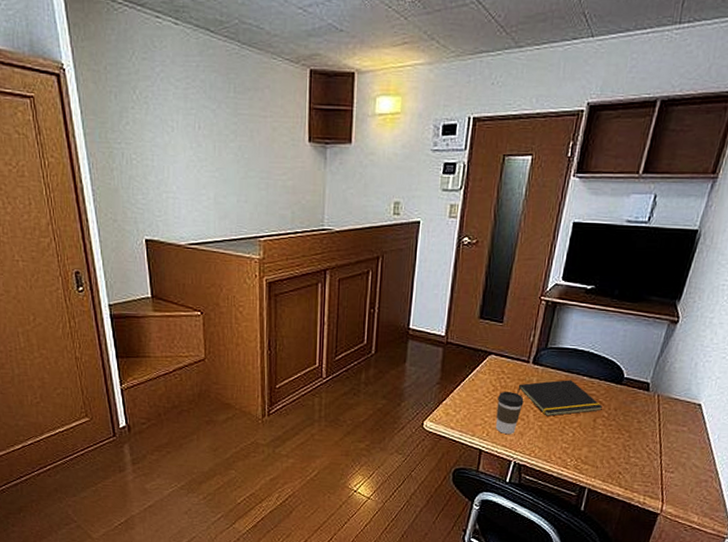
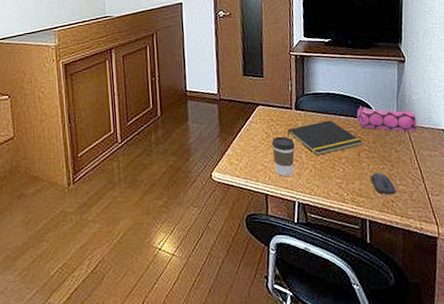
computer mouse: none [600,441,627,466] -> present [370,172,396,195]
pencil case: none [602,368,673,403] -> present [356,106,418,132]

